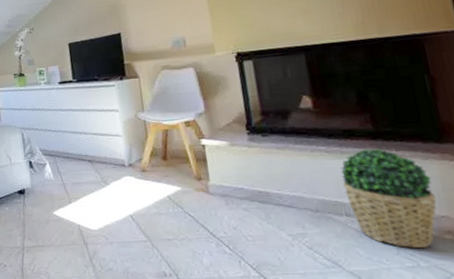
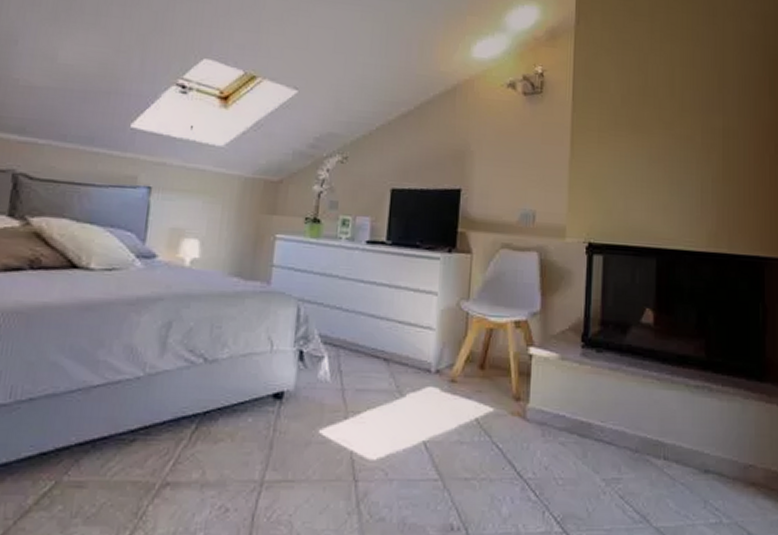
potted plant: present [340,148,437,249] -> none [666,380,748,502]

